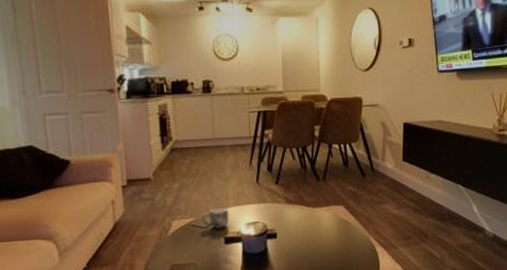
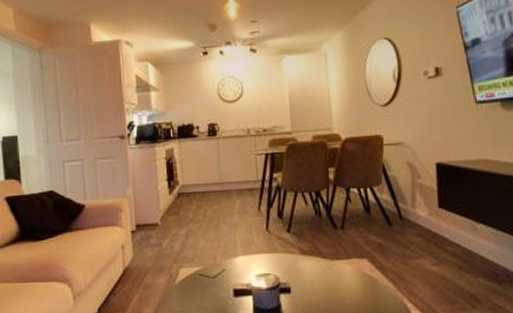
mug: present [201,207,229,229] -> none [209,255,238,280]

